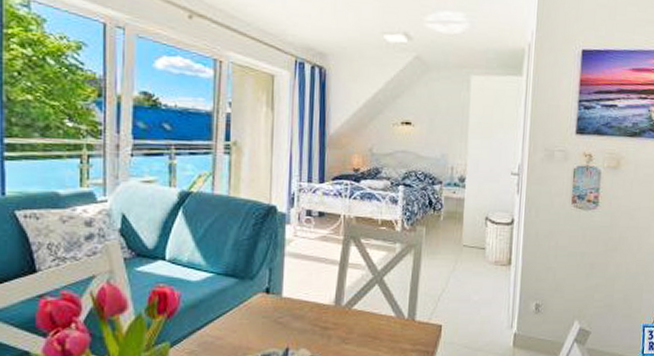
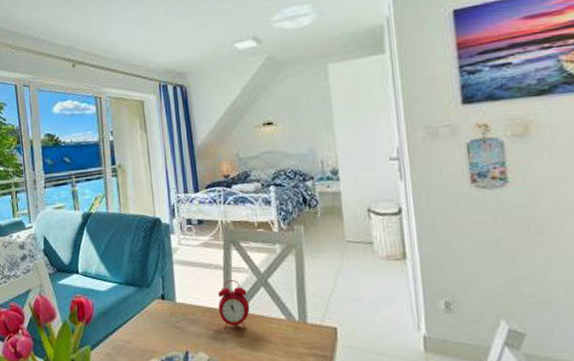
alarm clock: none [328,276,362,326] -> present [218,280,250,329]

